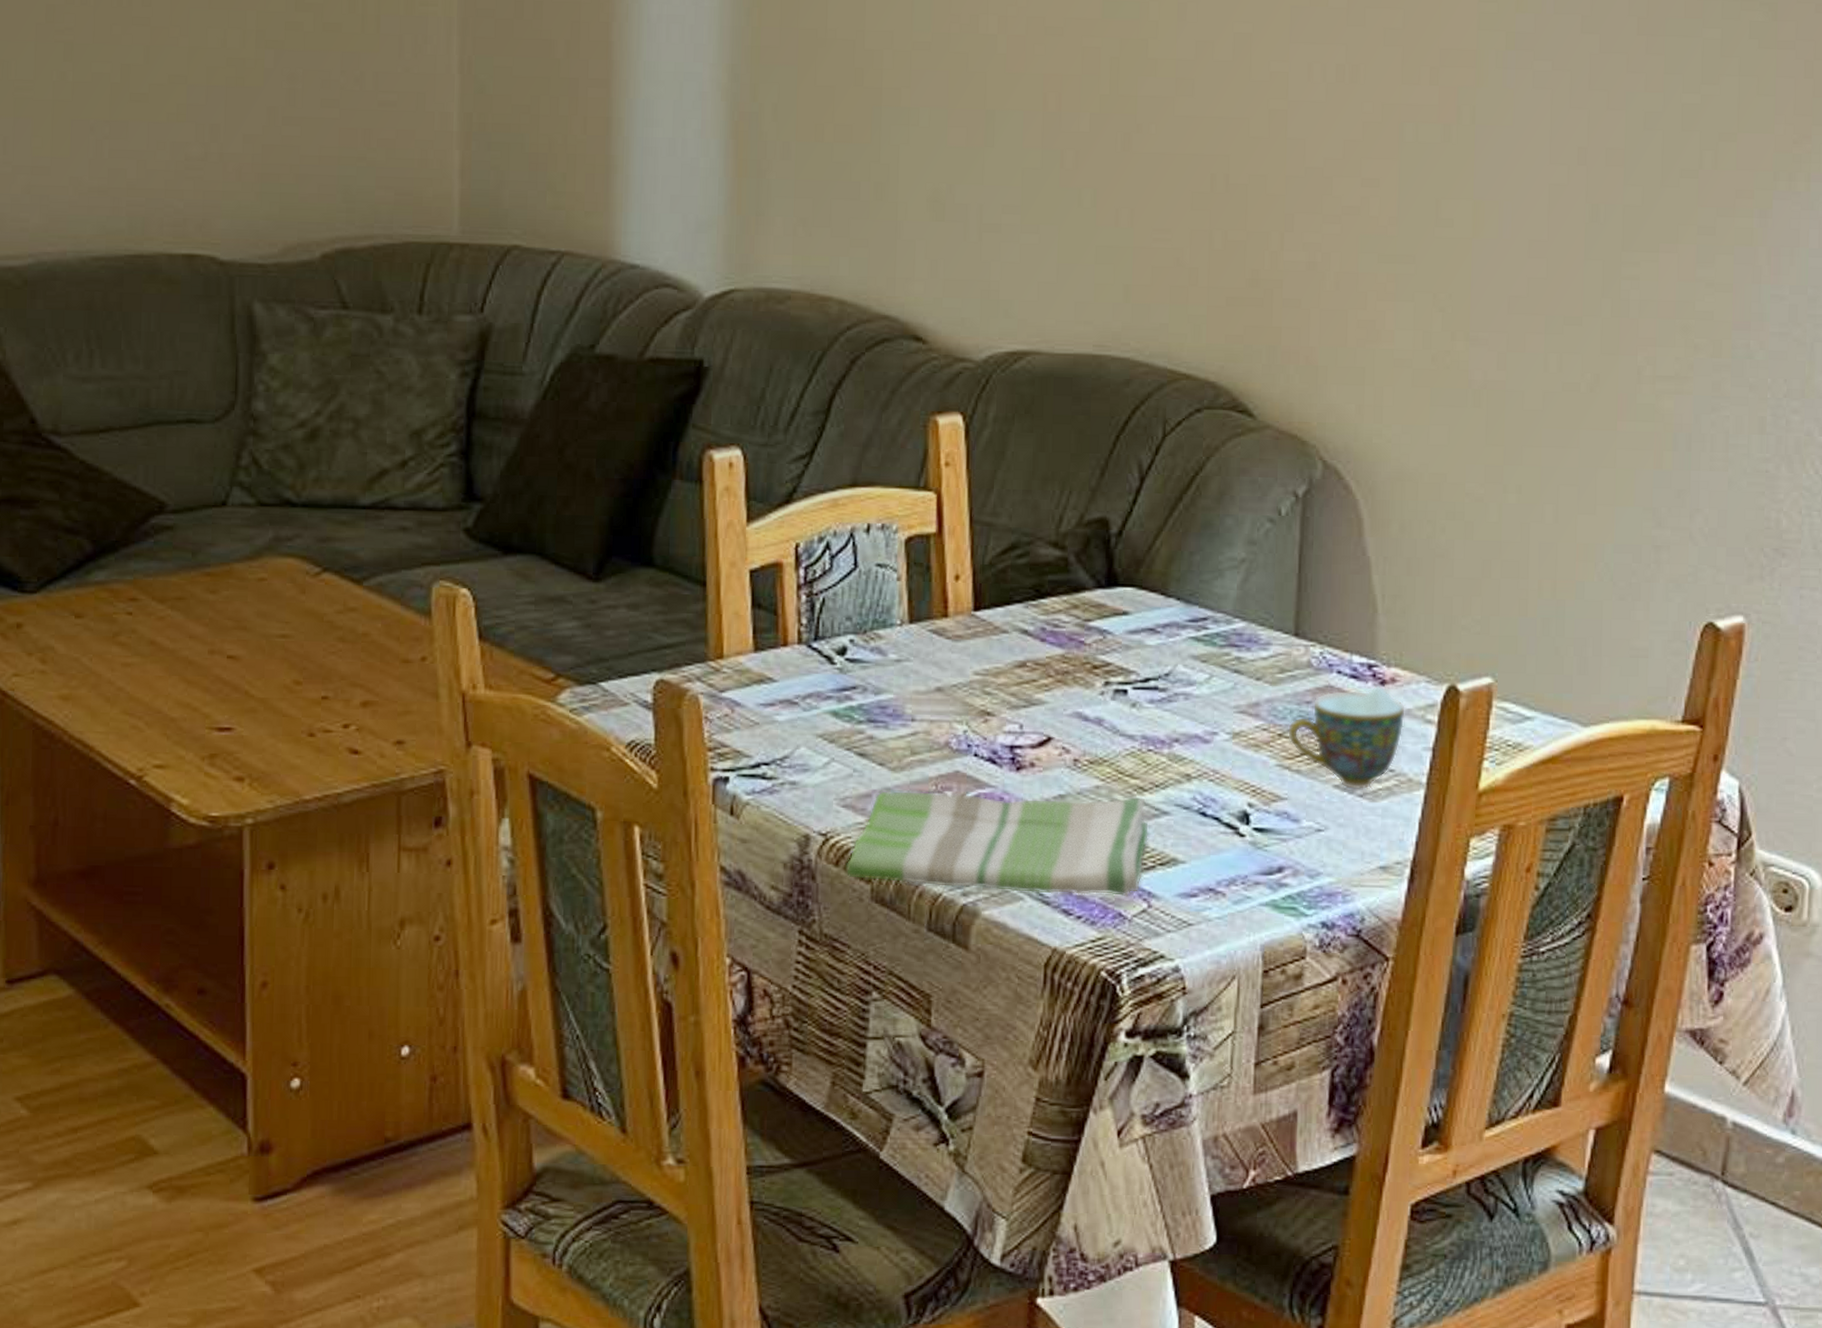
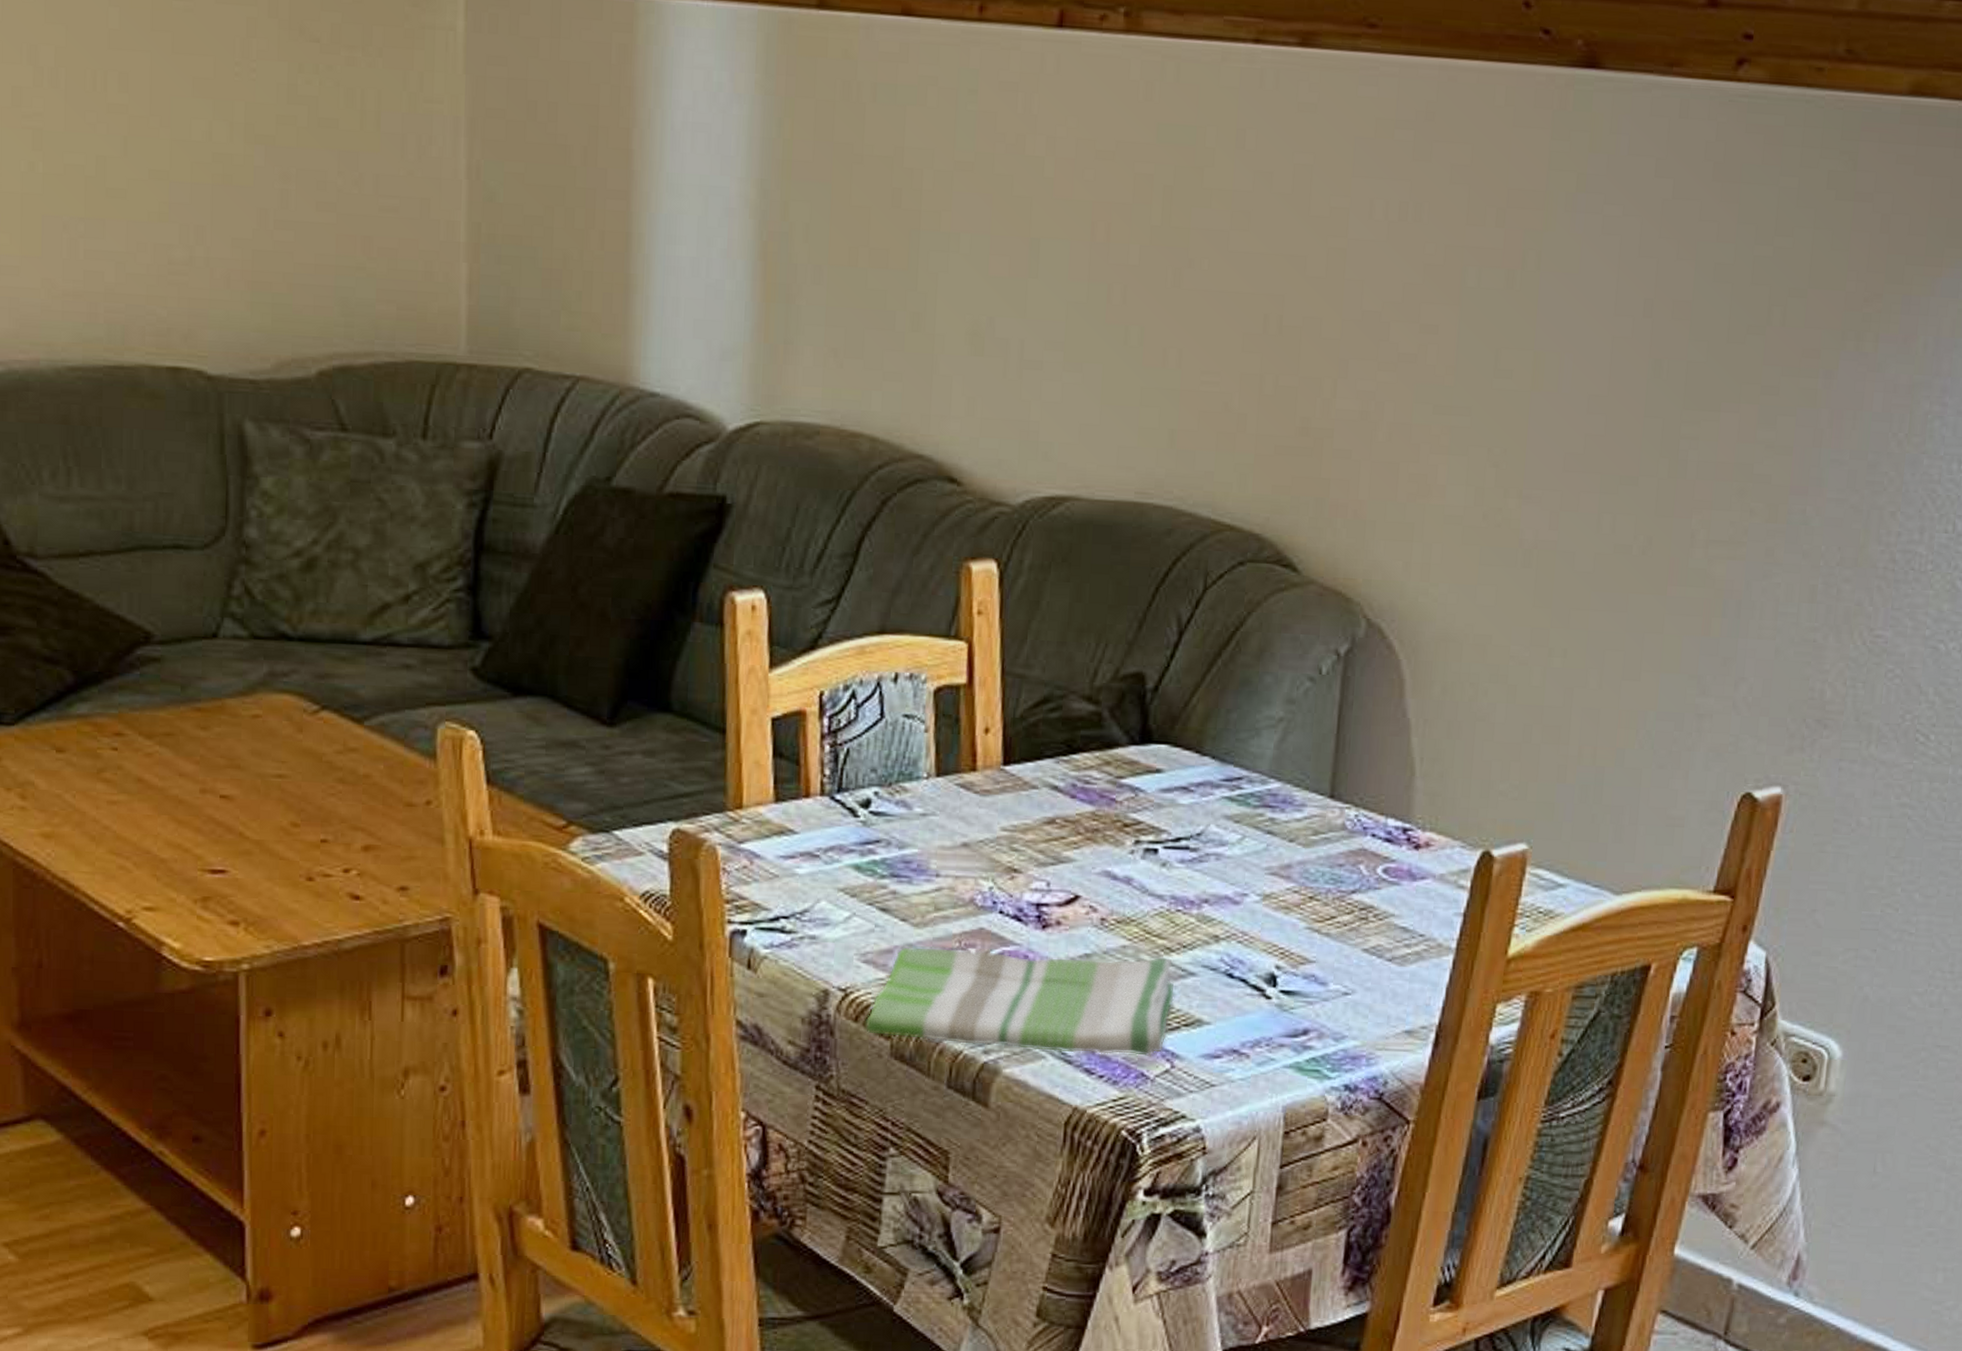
teacup: present [1287,685,1405,790] -> none [1318,849,1439,955]

